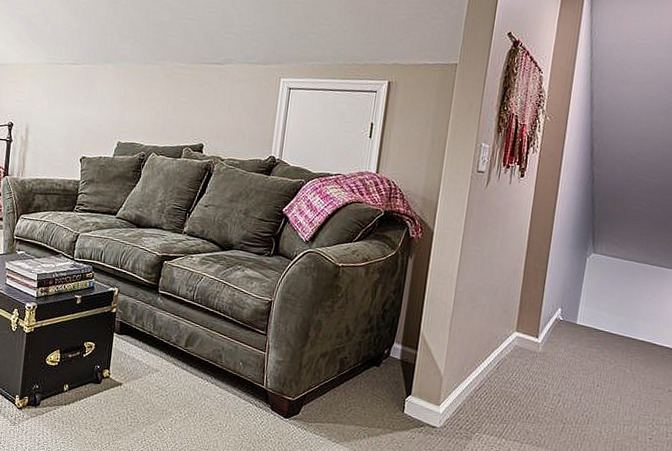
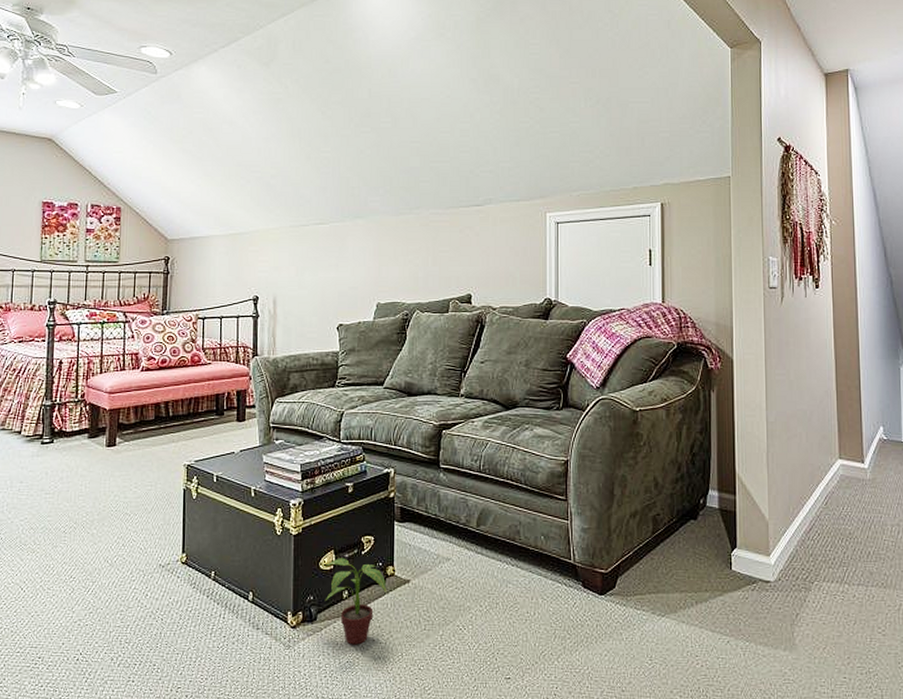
potted plant: none [49,357,102,430] -> present [323,558,387,645]

